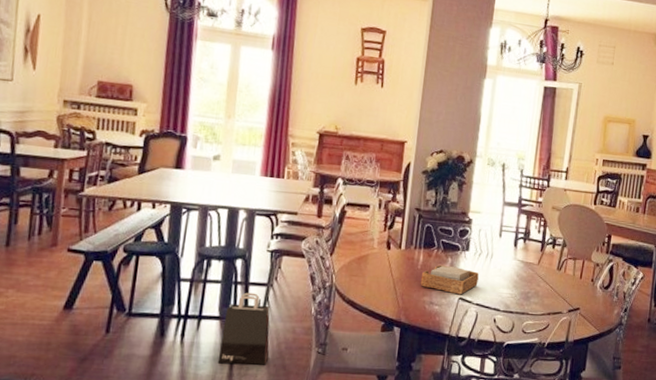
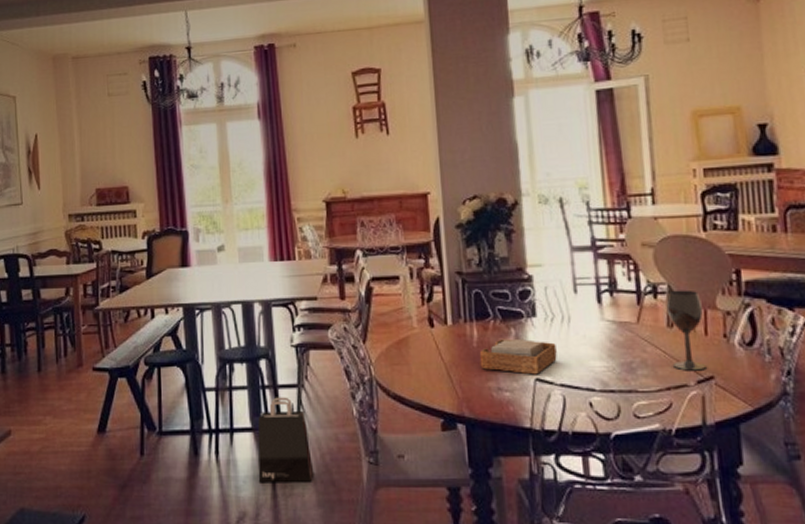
wine glass: none [555,244,583,303] -> present [666,289,706,371]

